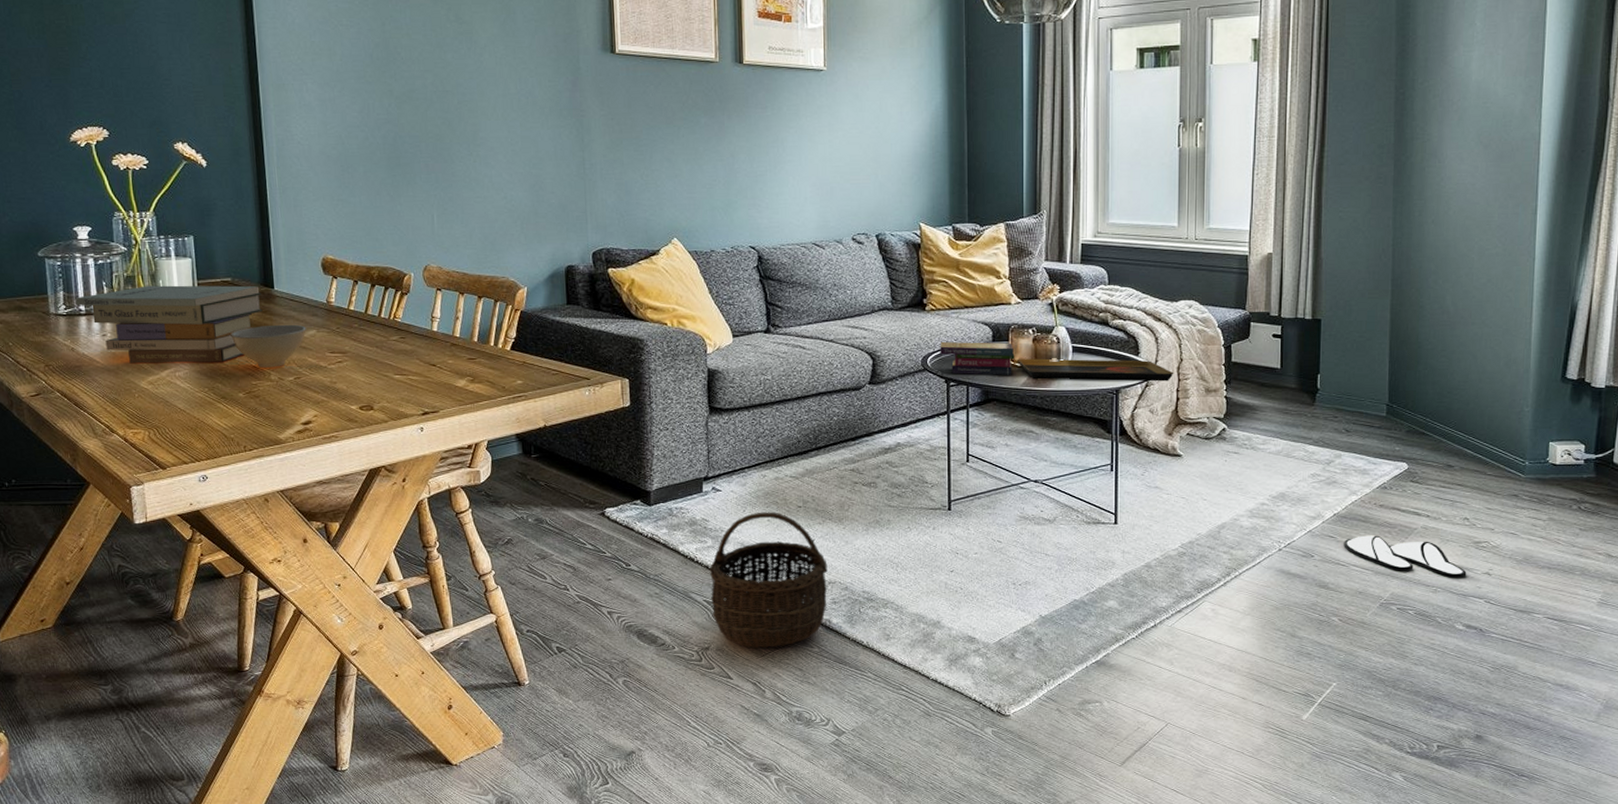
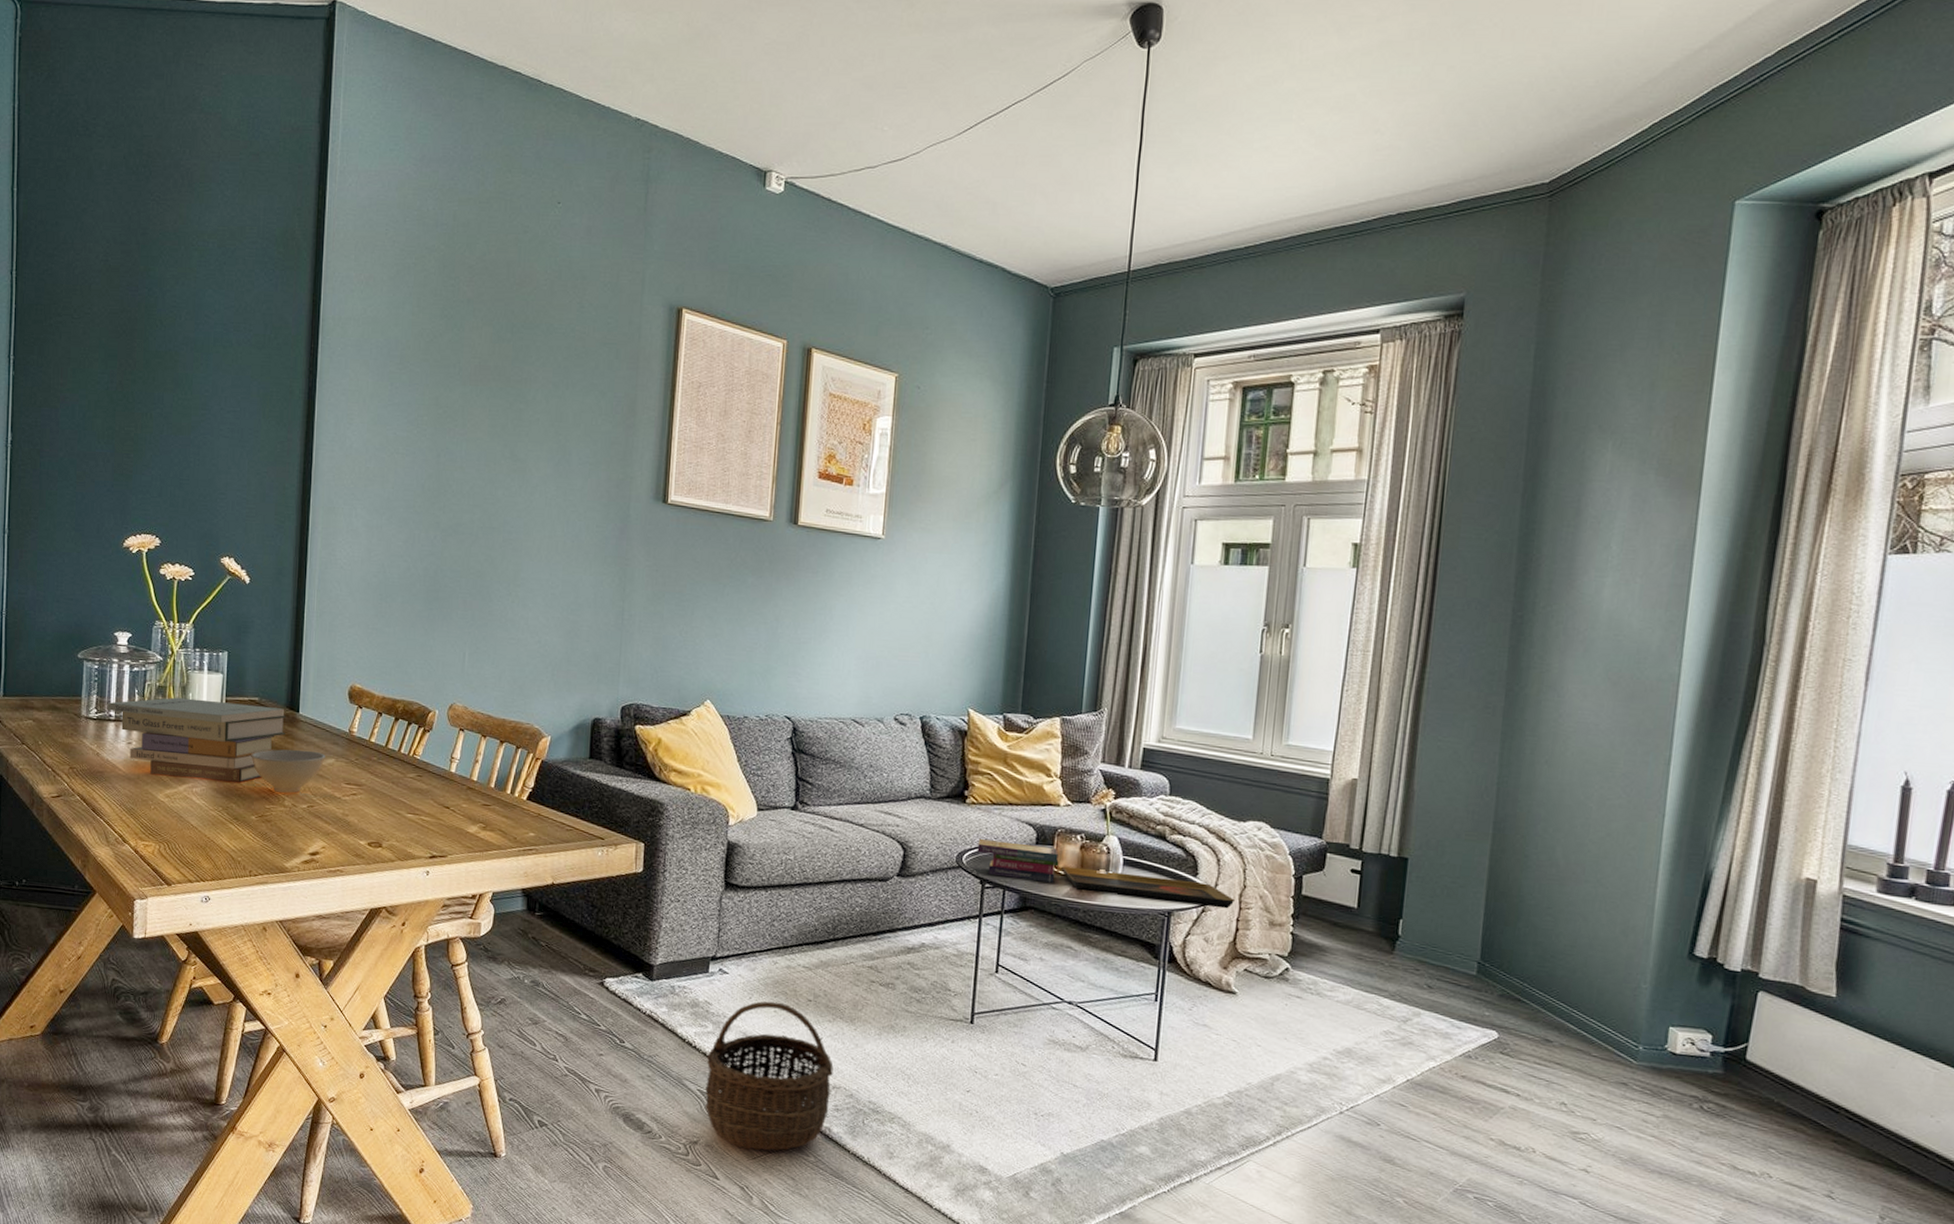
slippers: present [1343,535,1467,578] -> none [1416,1108,1560,1172]

